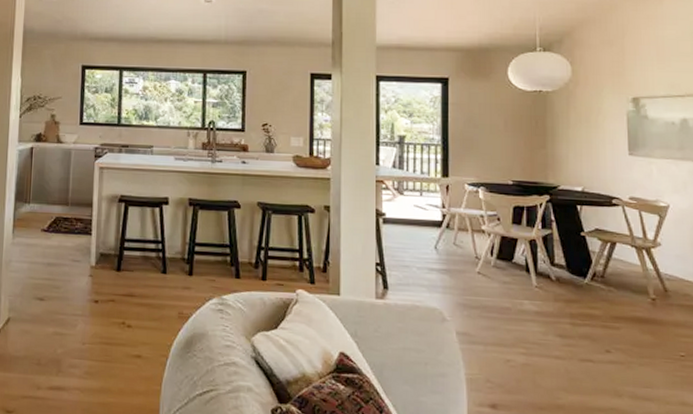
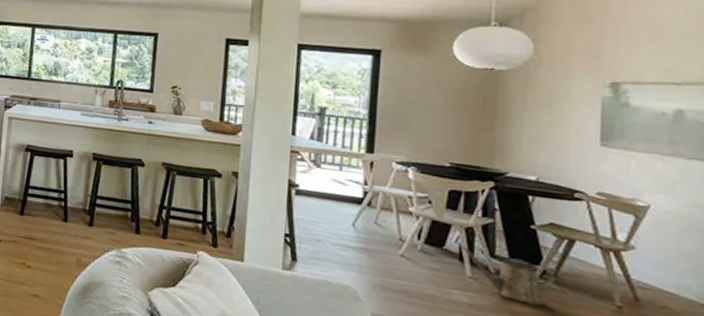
watering can: none [525,257,603,307] -> present [459,244,555,307]

